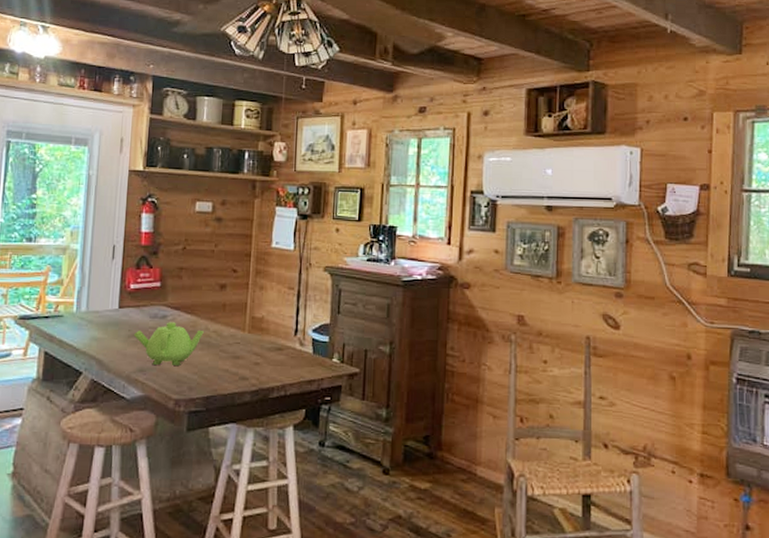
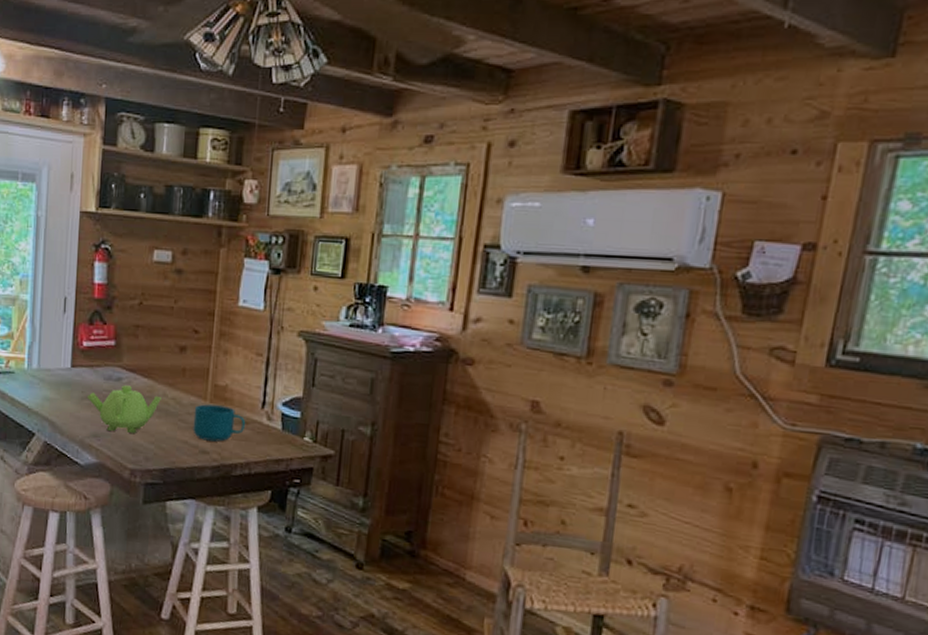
cup: none [233,335,281,368] -> present [193,404,246,442]

